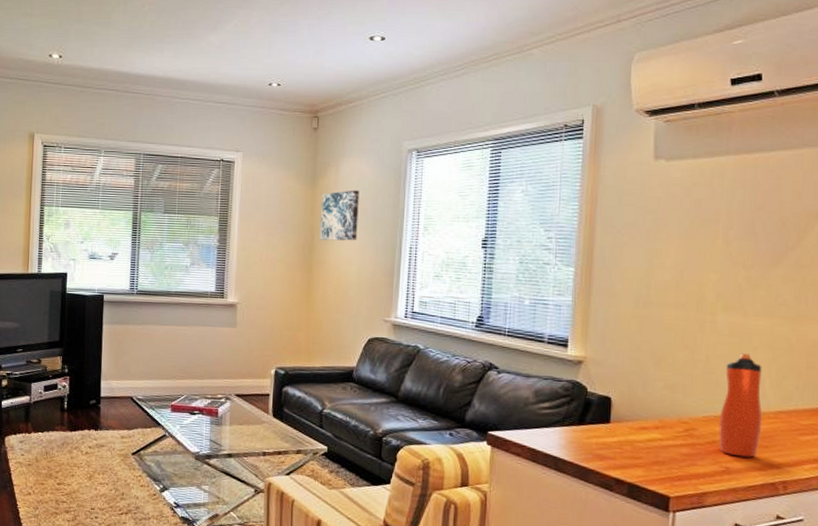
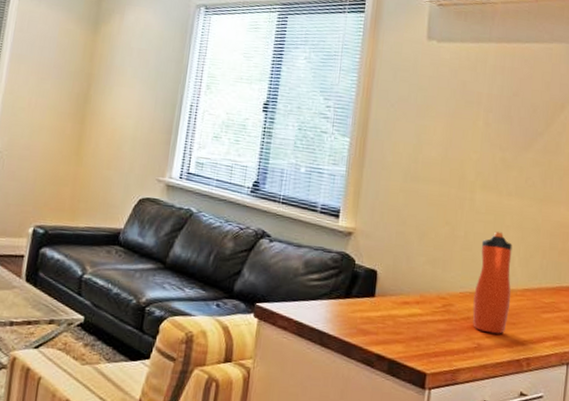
wall art: present [319,190,359,241] -> none [96,40,143,94]

